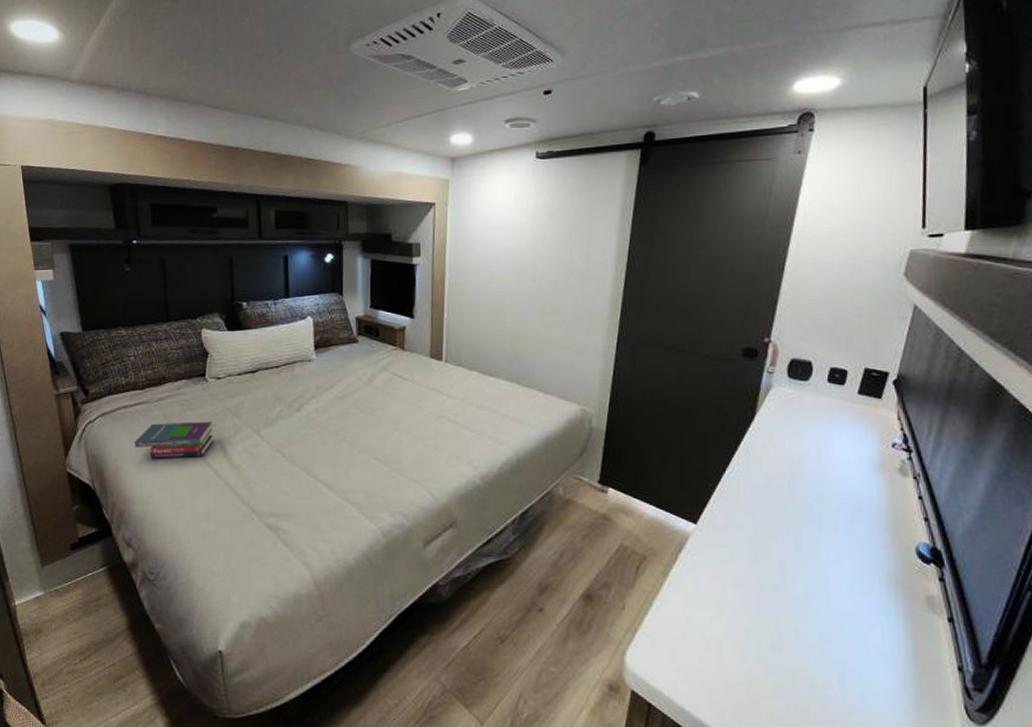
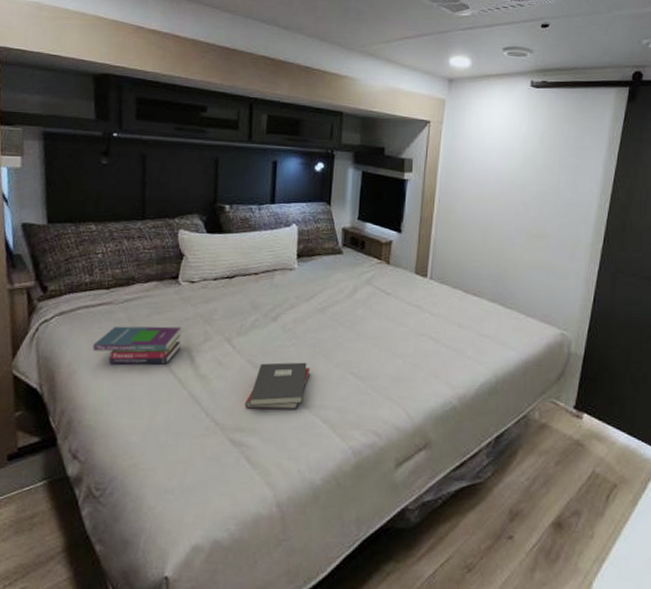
hardback book: none [277,449,336,495] -> present [244,362,311,410]

